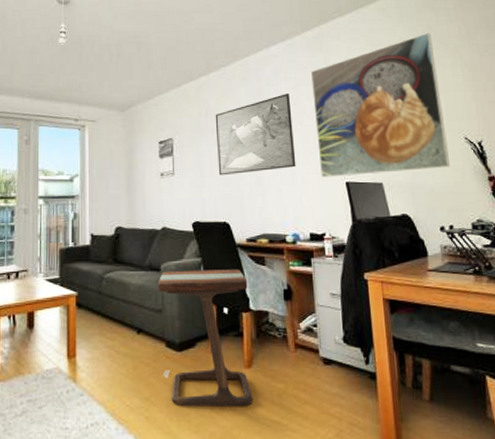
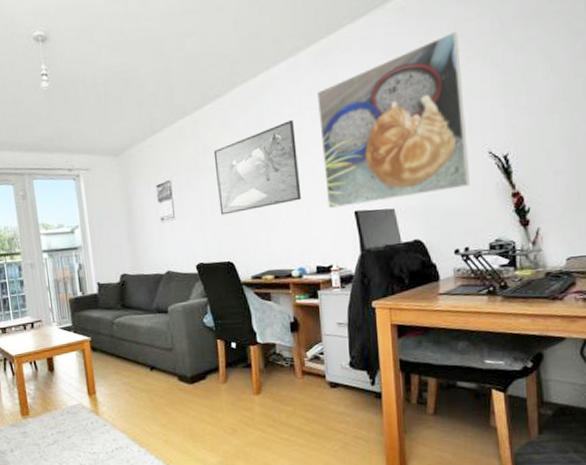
side table: present [158,269,253,407] -> none [166,306,263,431]

